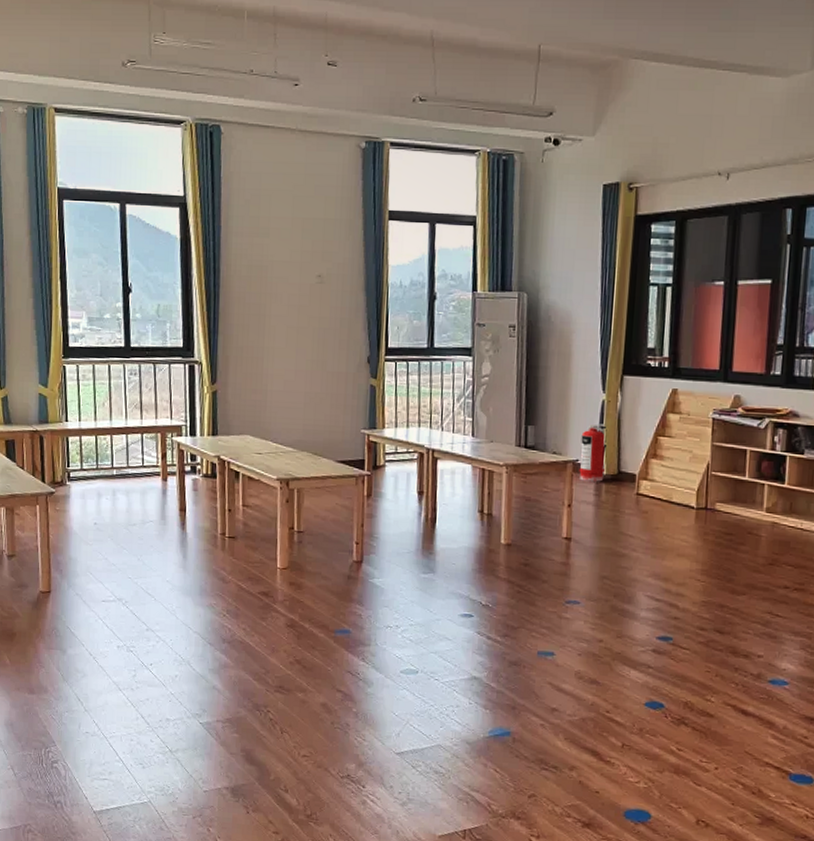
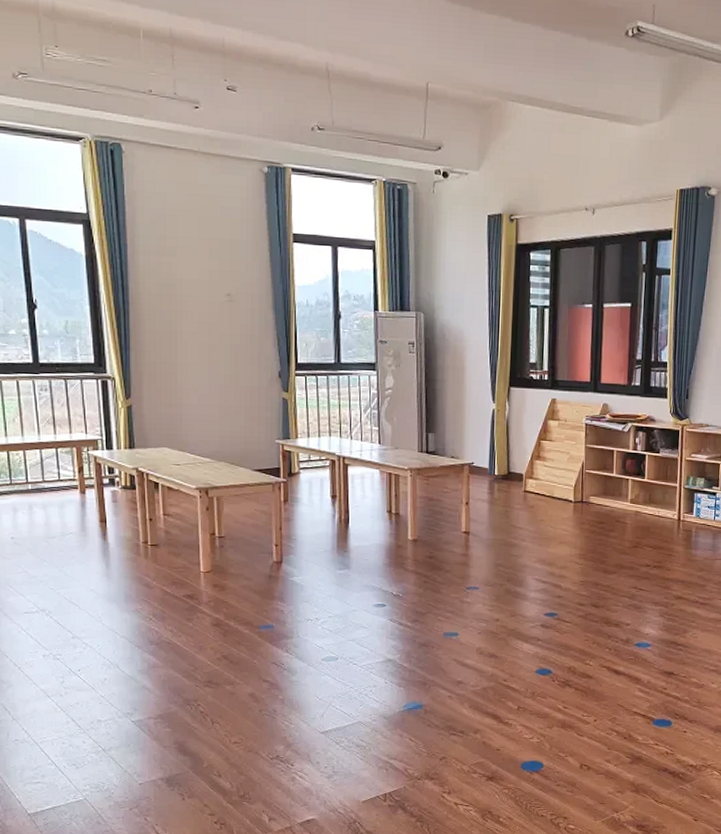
fire extinguisher: present [579,424,608,482] -> none [474,430,498,482]

